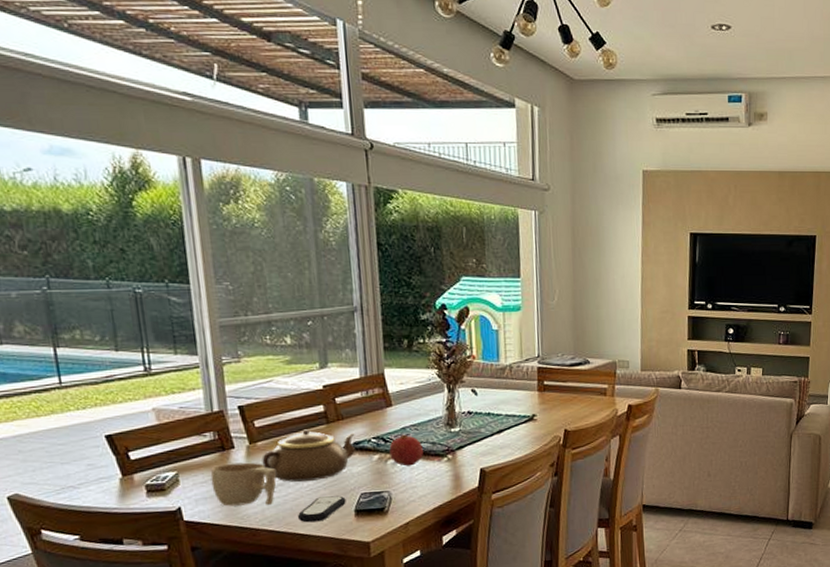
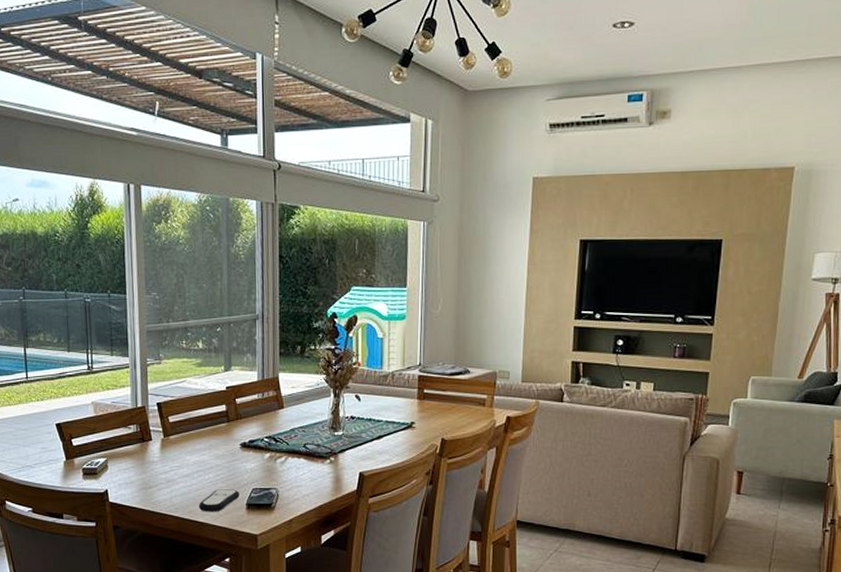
cup: present [210,462,276,506] -> none [132,453,183,494]
teapot: present [262,429,355,482] -> none [173,426,250,474]
fruit: present [389,434,423,466] -> none [279,435,309,466]

